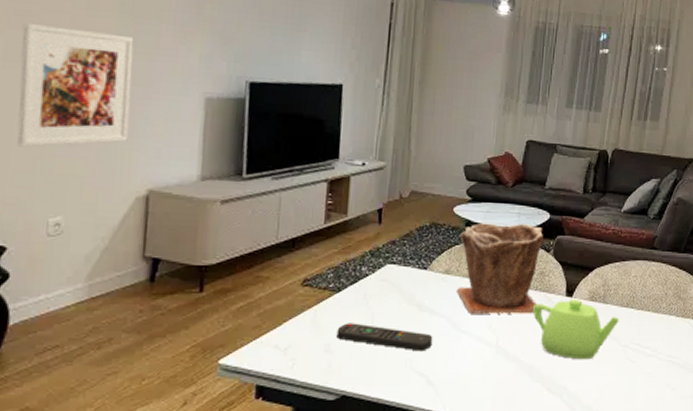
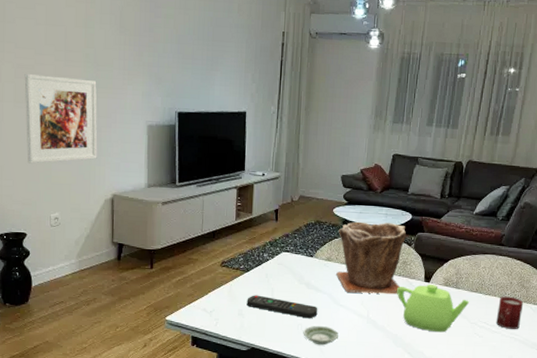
saucer: none [412,359,459,387] -> present [303,325,338,346]
cup: none [650,310,681,350] -> present [495,296,524,329]

